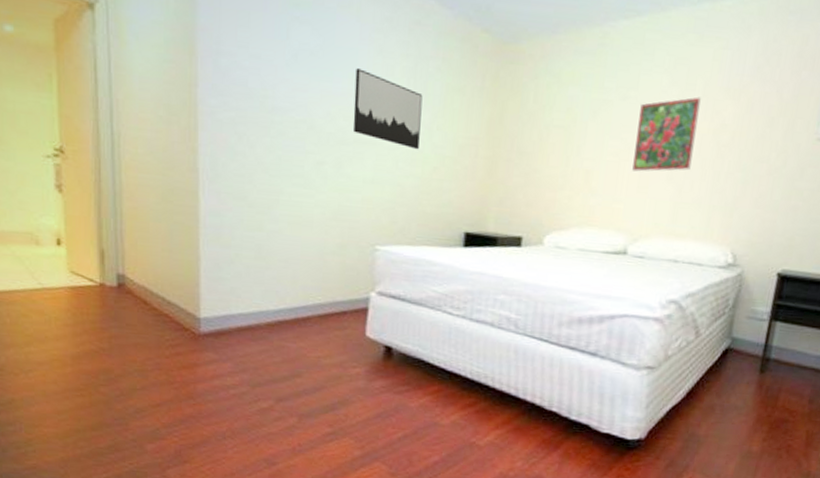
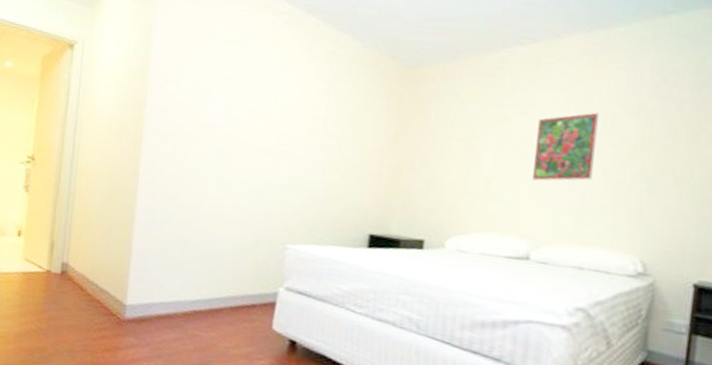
wall art: present [353,68,423,150] -> none [272,91,335,159]

